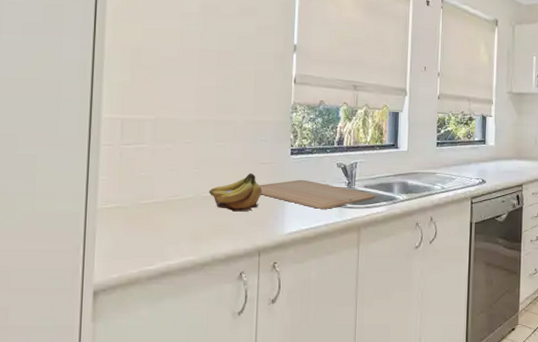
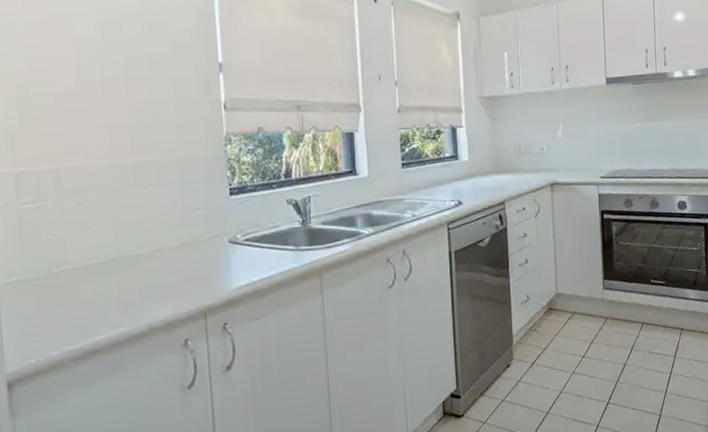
fruit: present [208,173,263,212] -> none [134,222,201,270]
chopping board: present [259,179,376,209] -> none [196,222,337,256]

